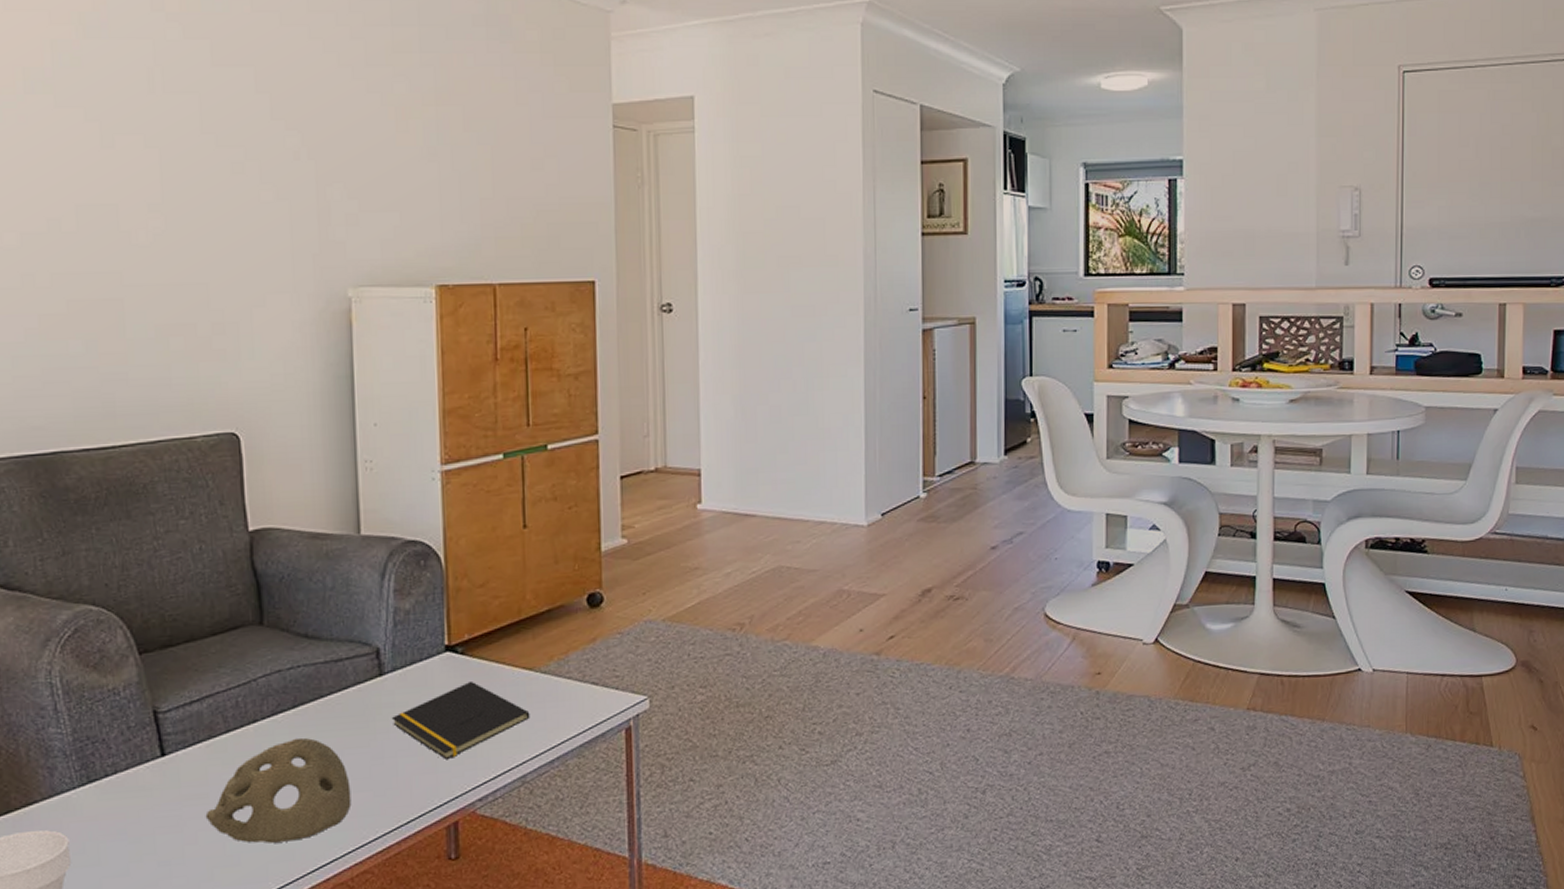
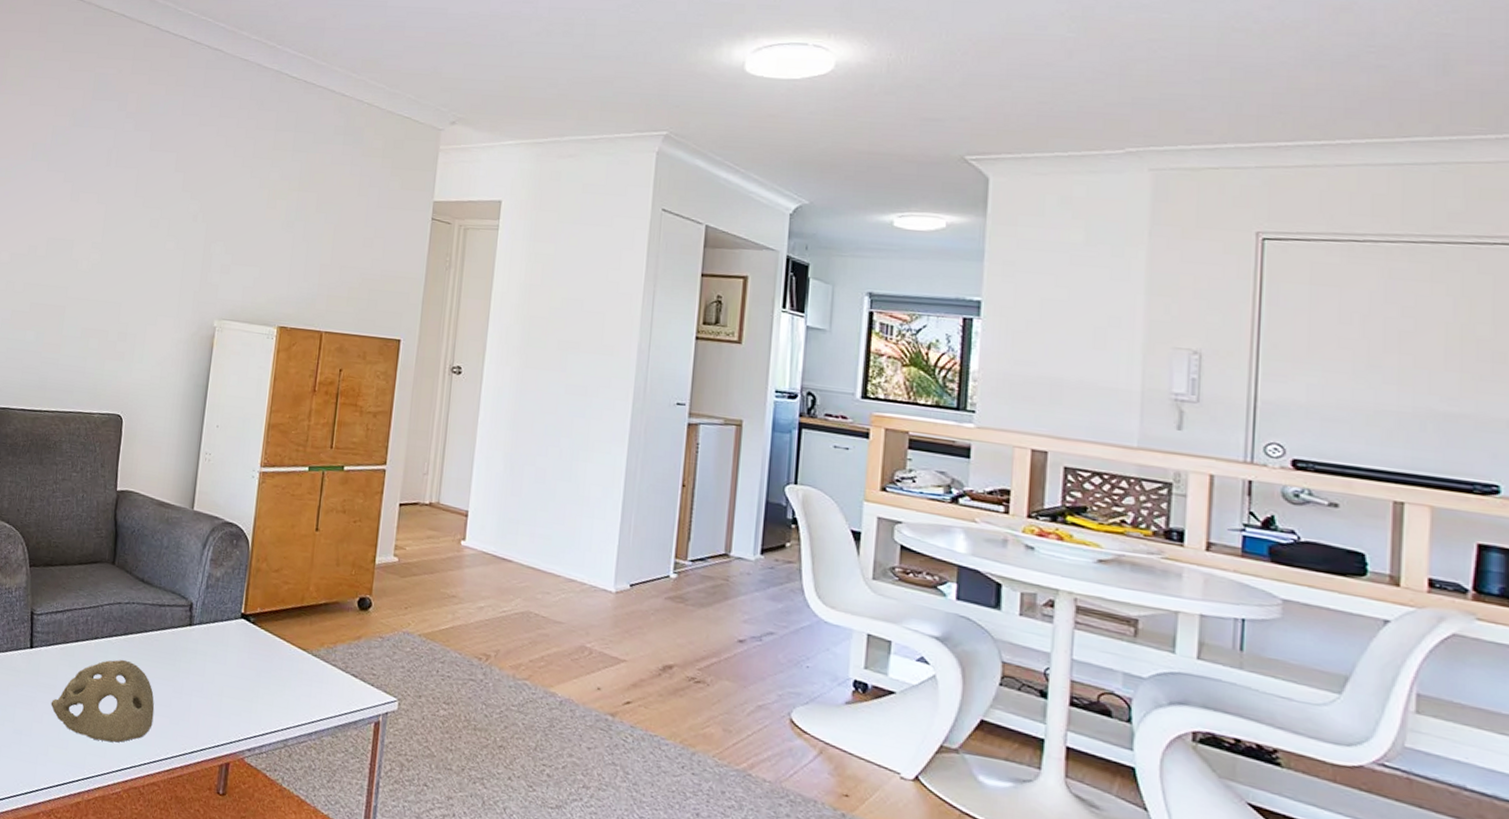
notepad: present [391,680,530,761] -> none [192,647,299,709]

